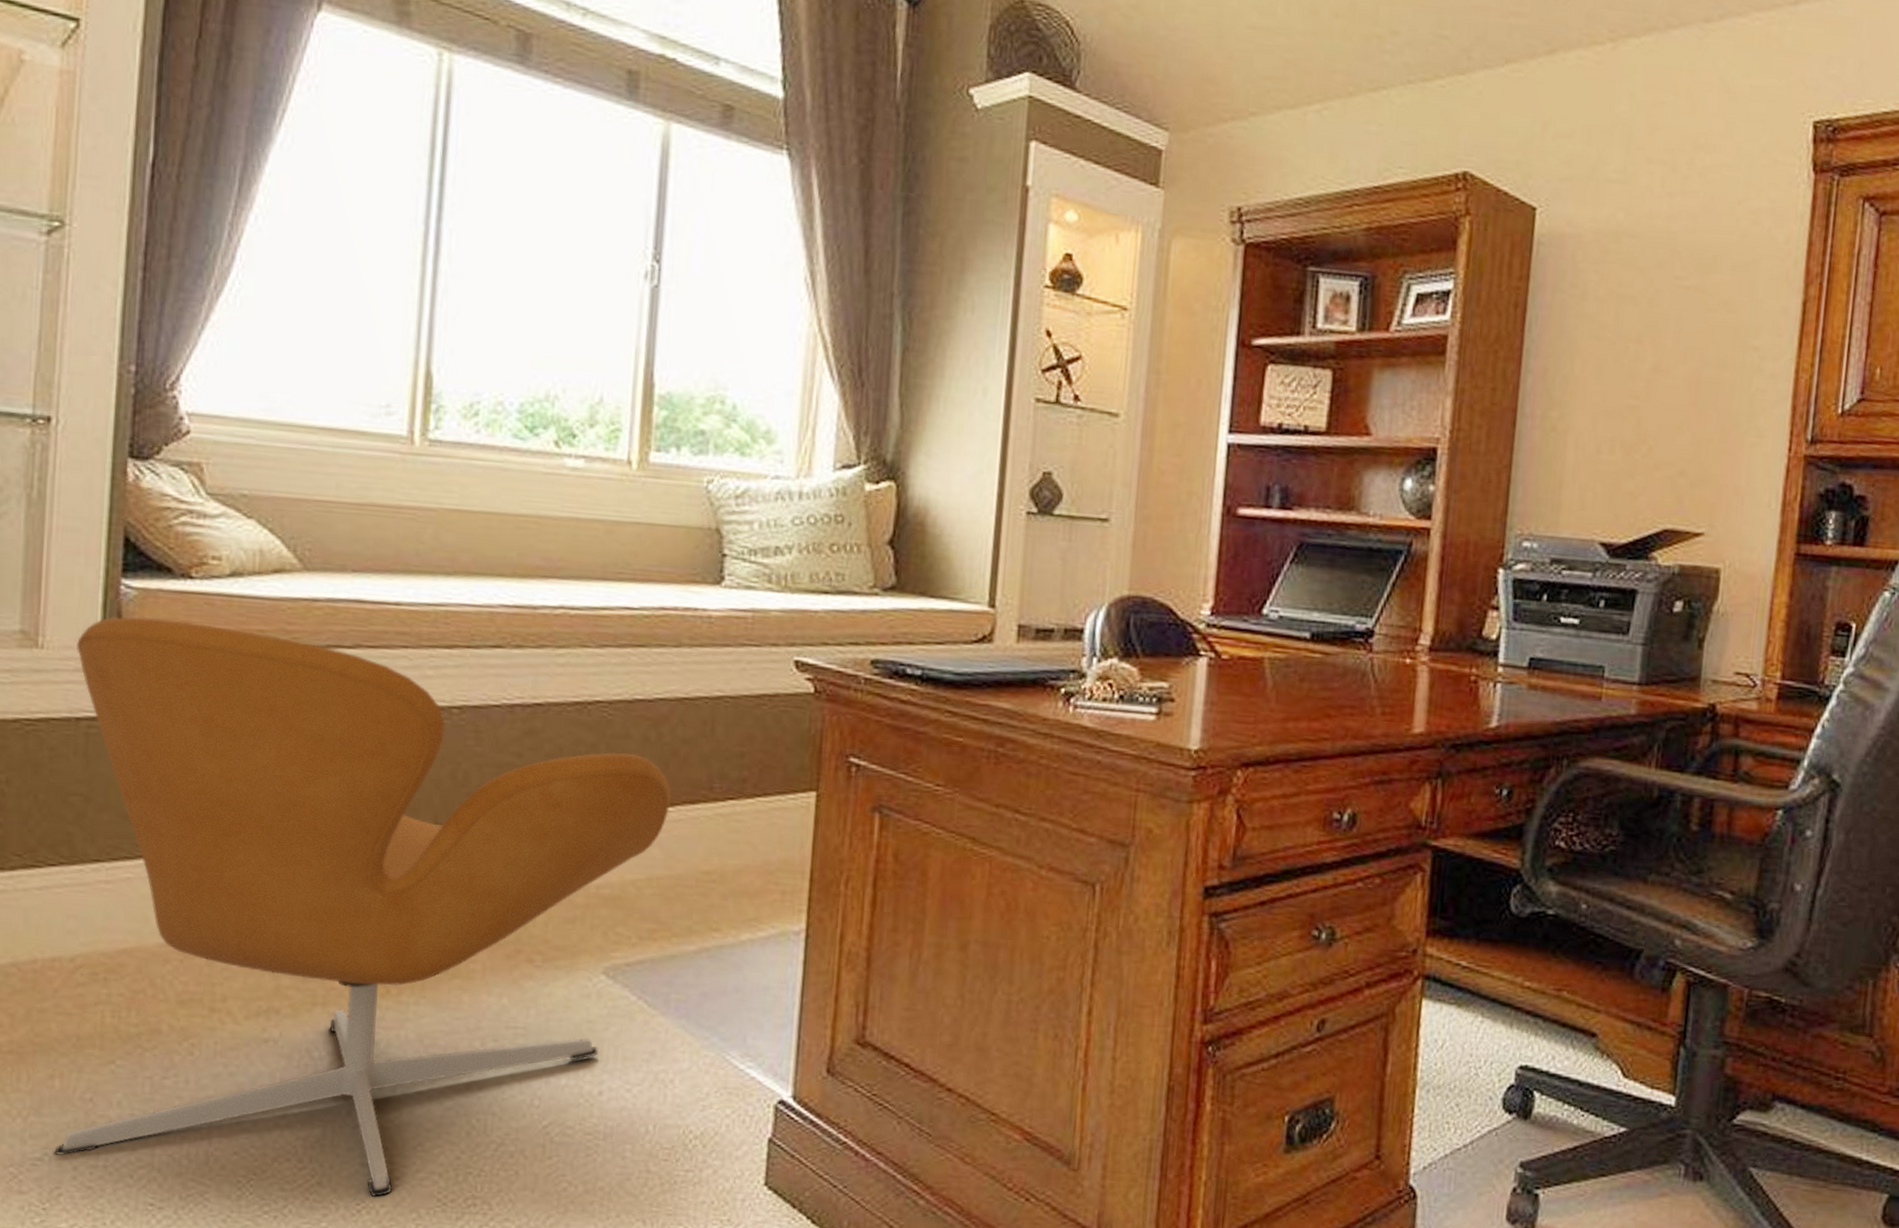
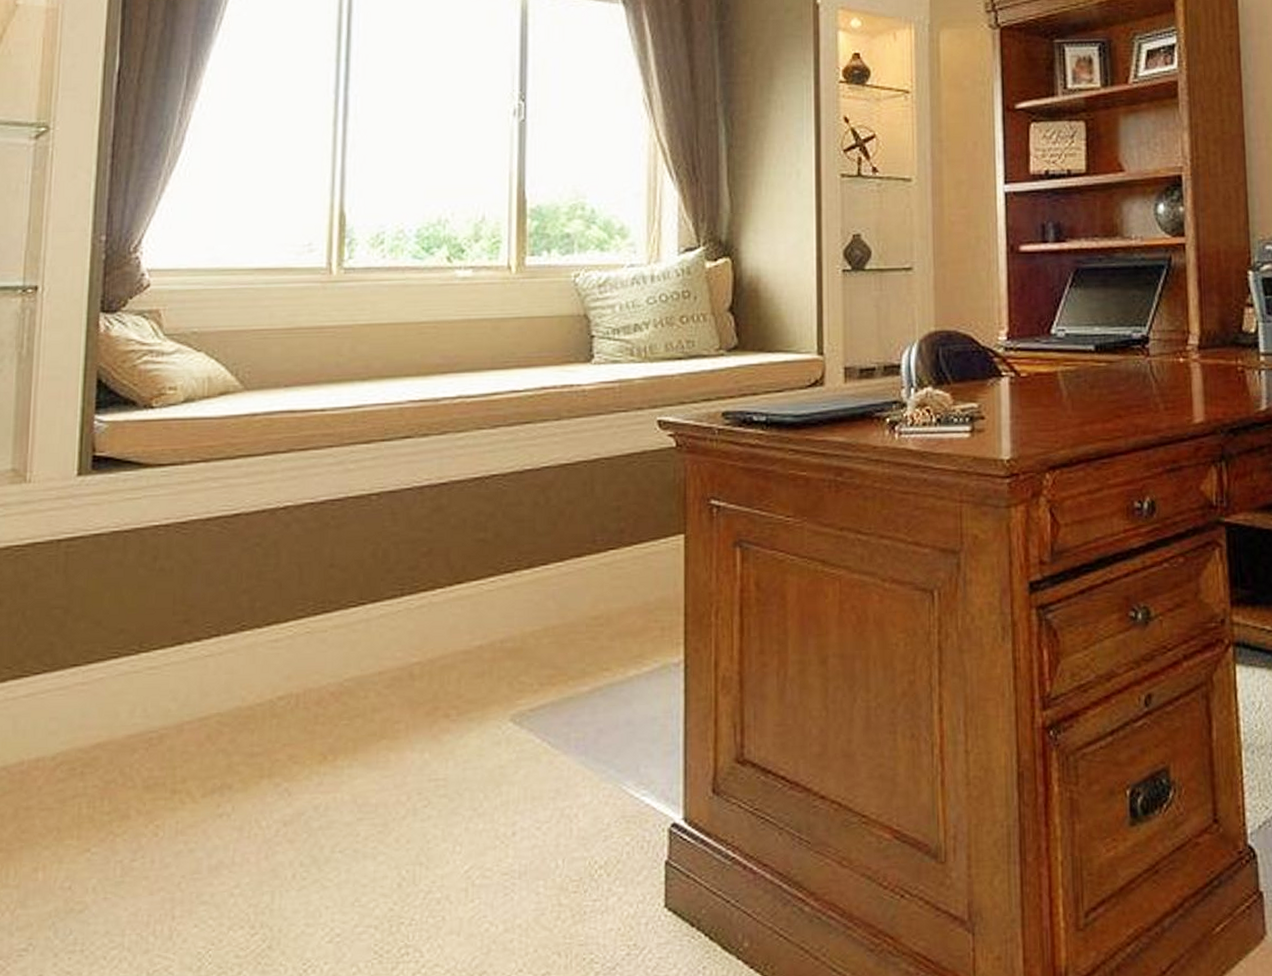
armchair: present [54,616,672,1197] -> none [37,445,561,955]

